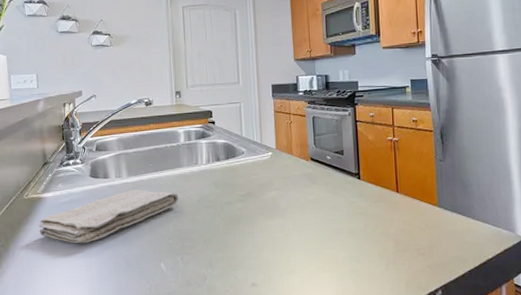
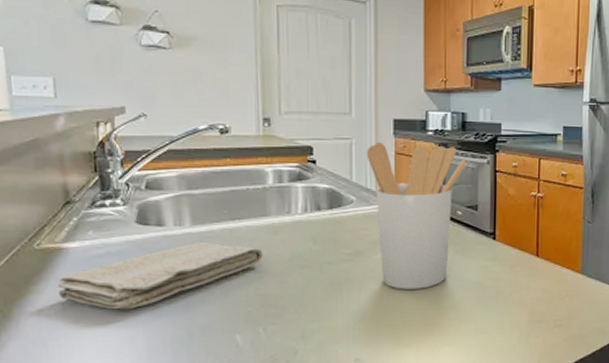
utensil holder: none [252,103,332,224] -> present [366,141,467,289]

